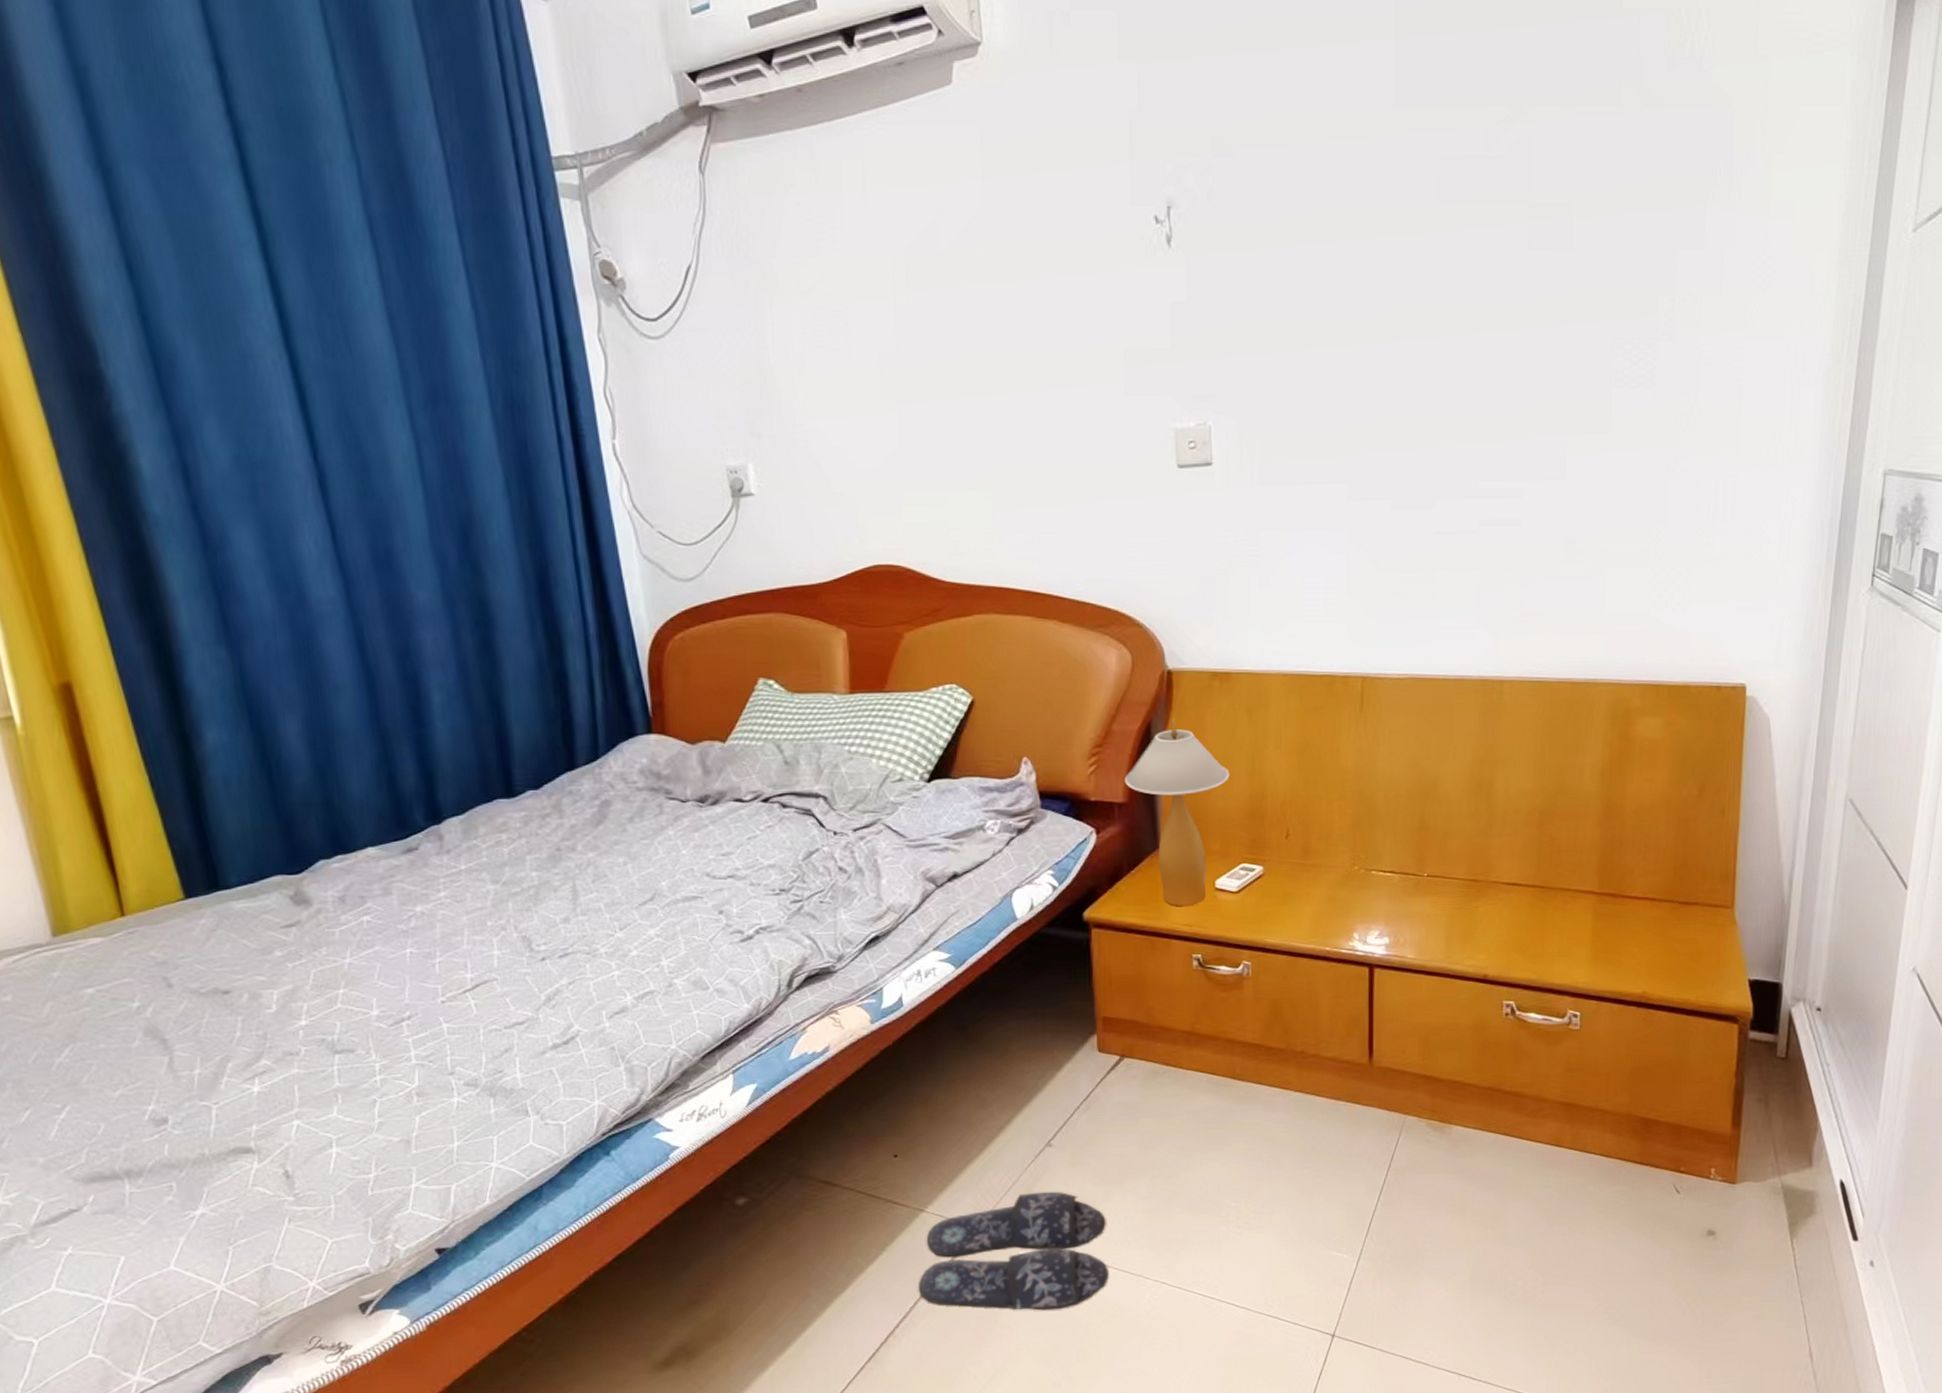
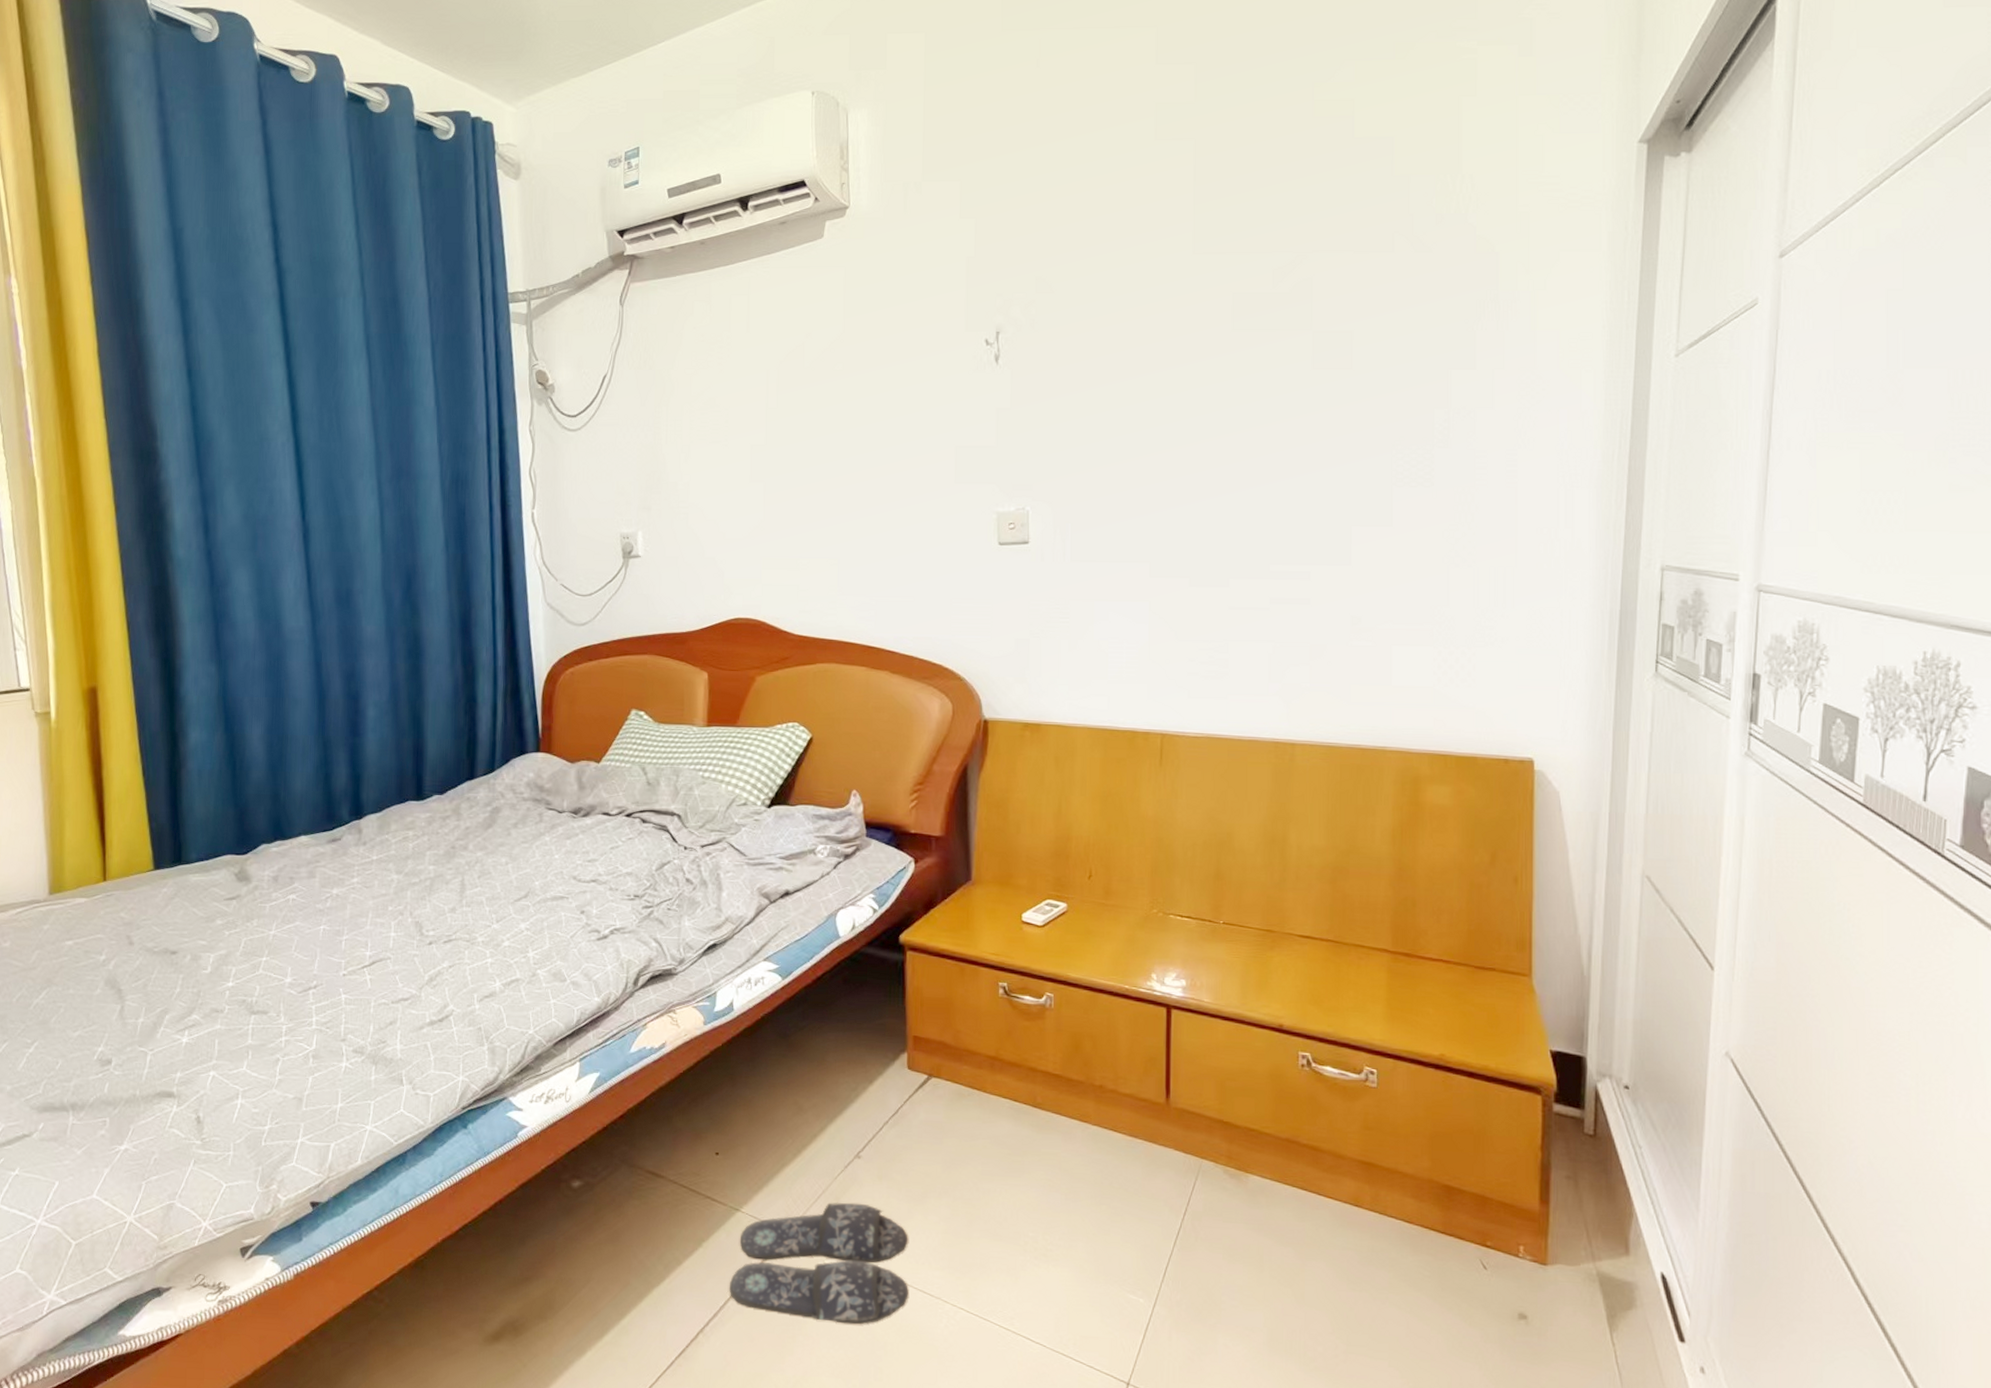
table lamp: present [1125,719,1230,907] -> none [942,763,1038,937]

